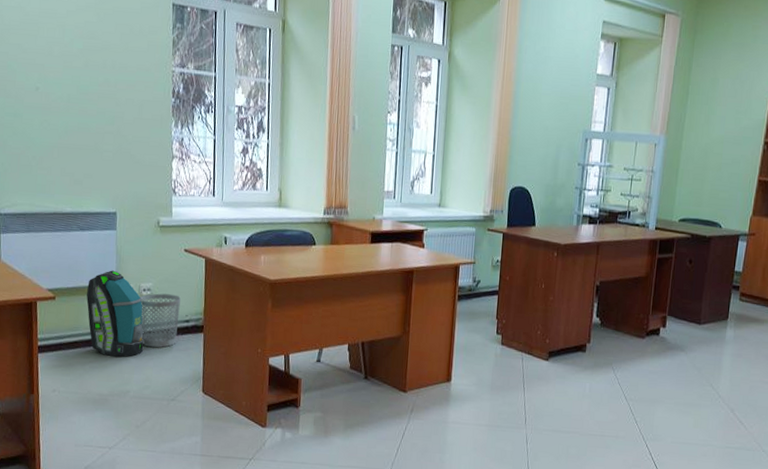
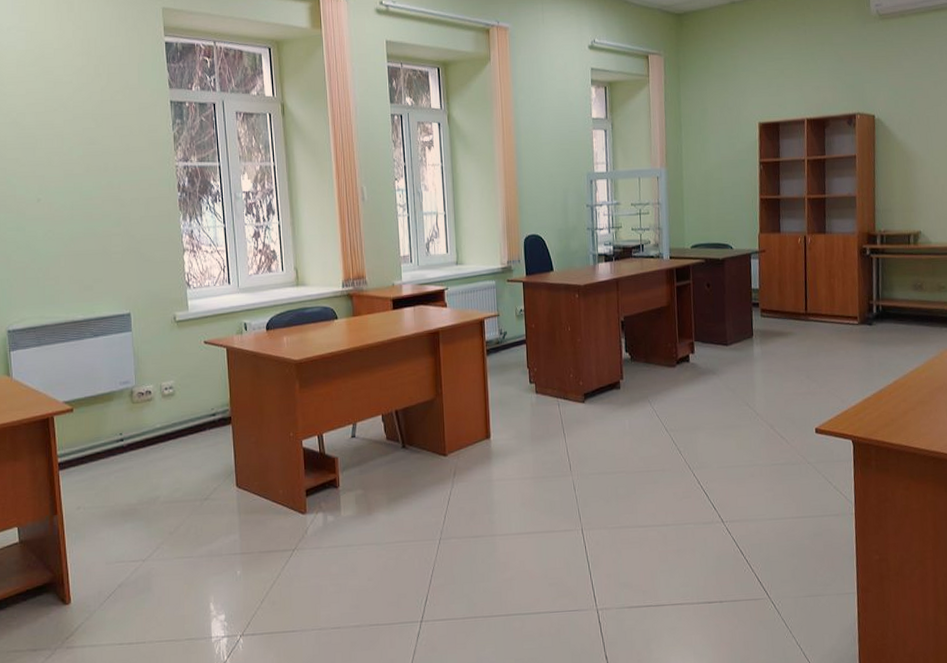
backpack: present [86,270,144,358] -> none [106,373,170,463]
wastebasket: present [139,293,181,348] -> none [161,389,205,448]

